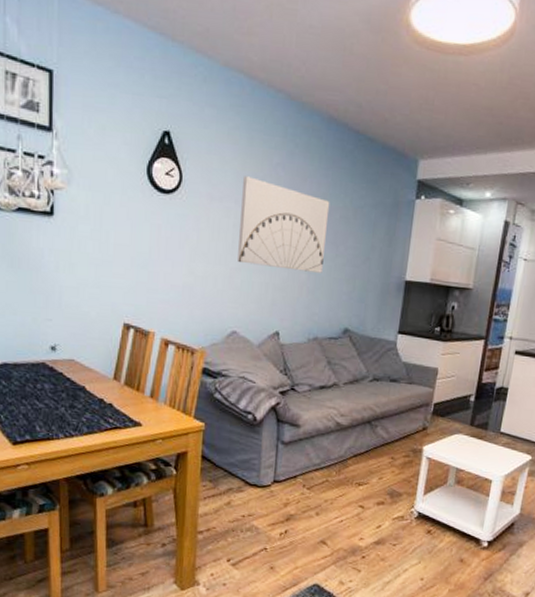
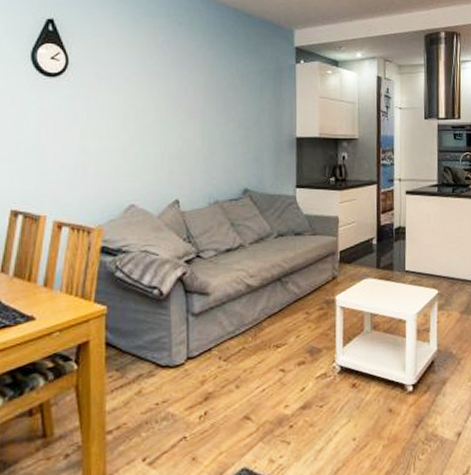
wall art: present [238,176,330,273] -> none [131,55,217,138]

